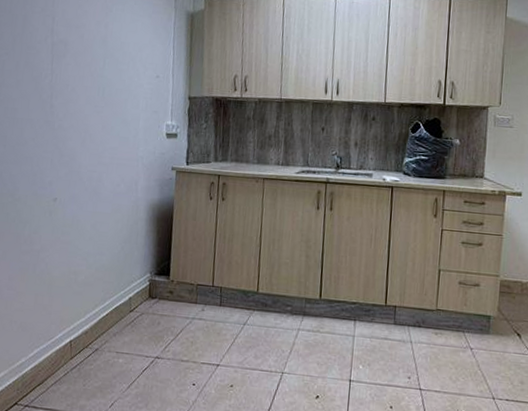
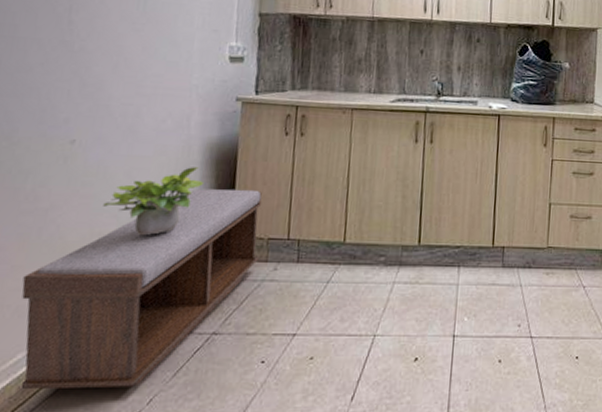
bench: none [23,240,192,393] -> present [18,188,262,390]
potted plant: none [77,223,149,276] -> present [103,167,205,236]

